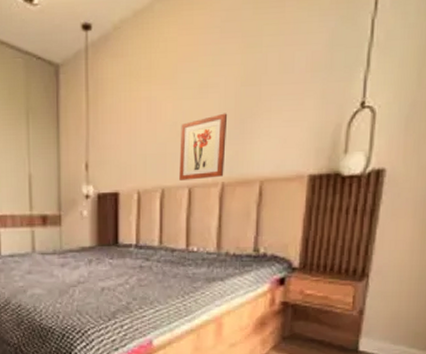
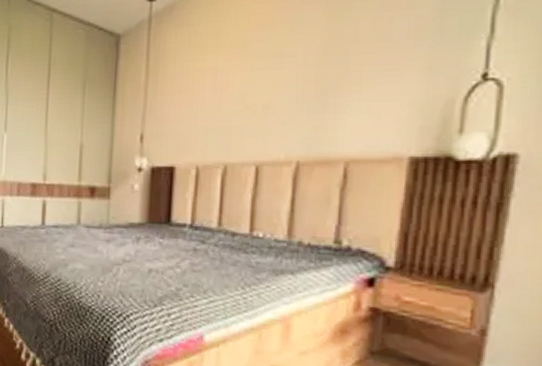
wall art: present [179,113,228,180] -> none [245,84,307,157]

